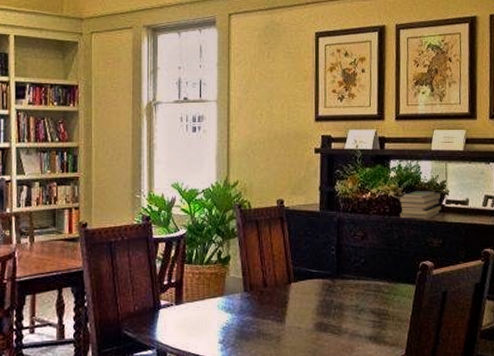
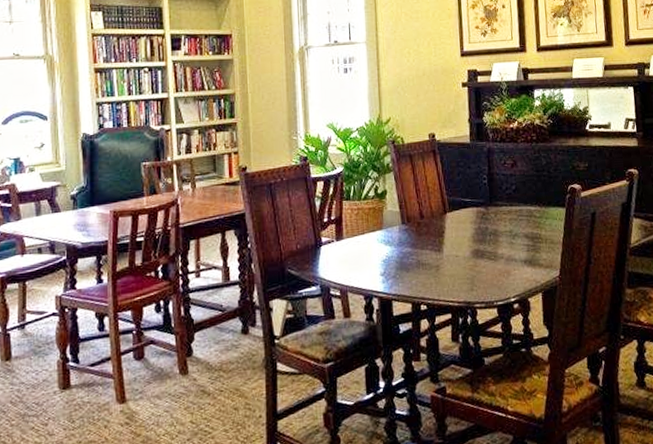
books: present [399,191,442,219] -> none [545,117,586,145]

